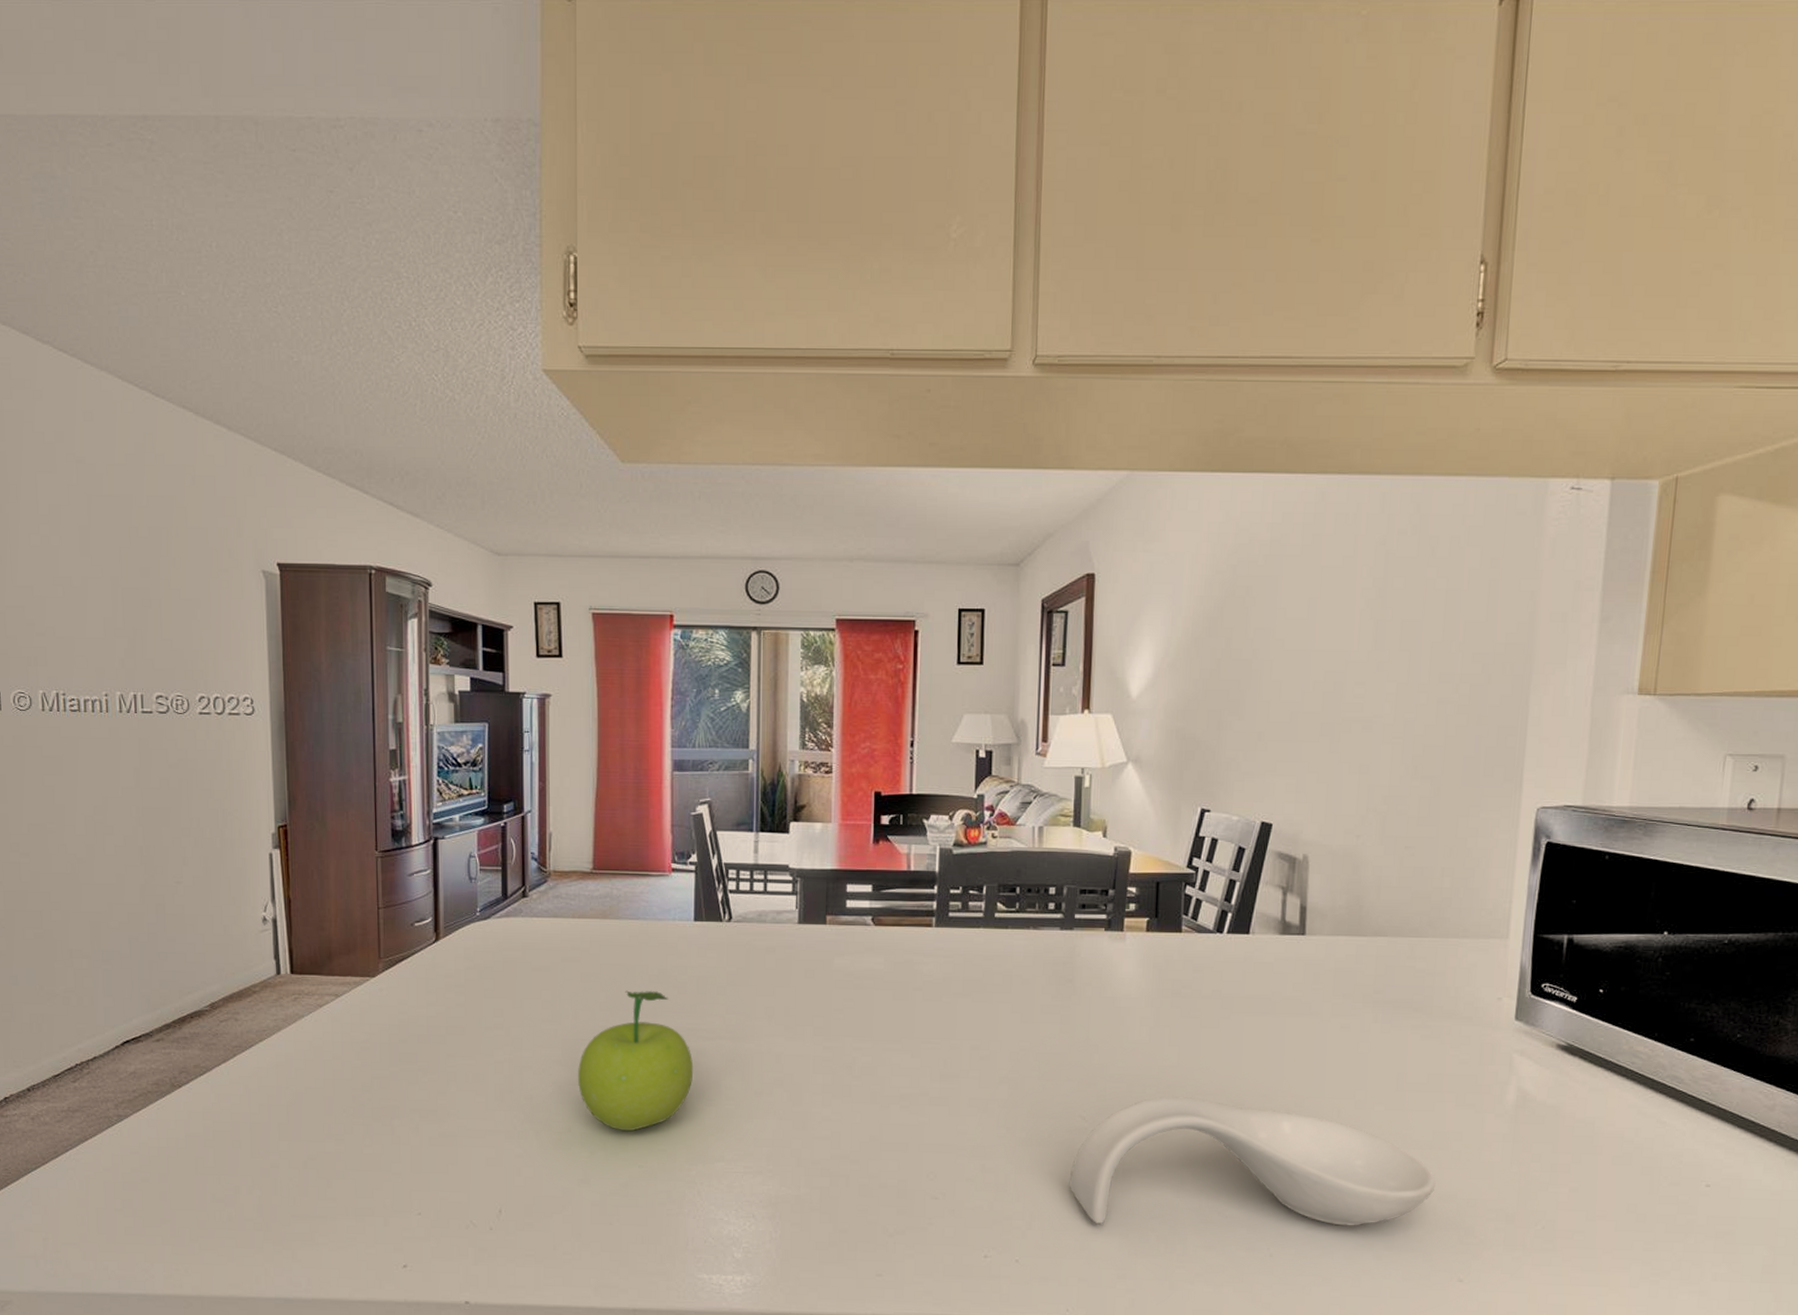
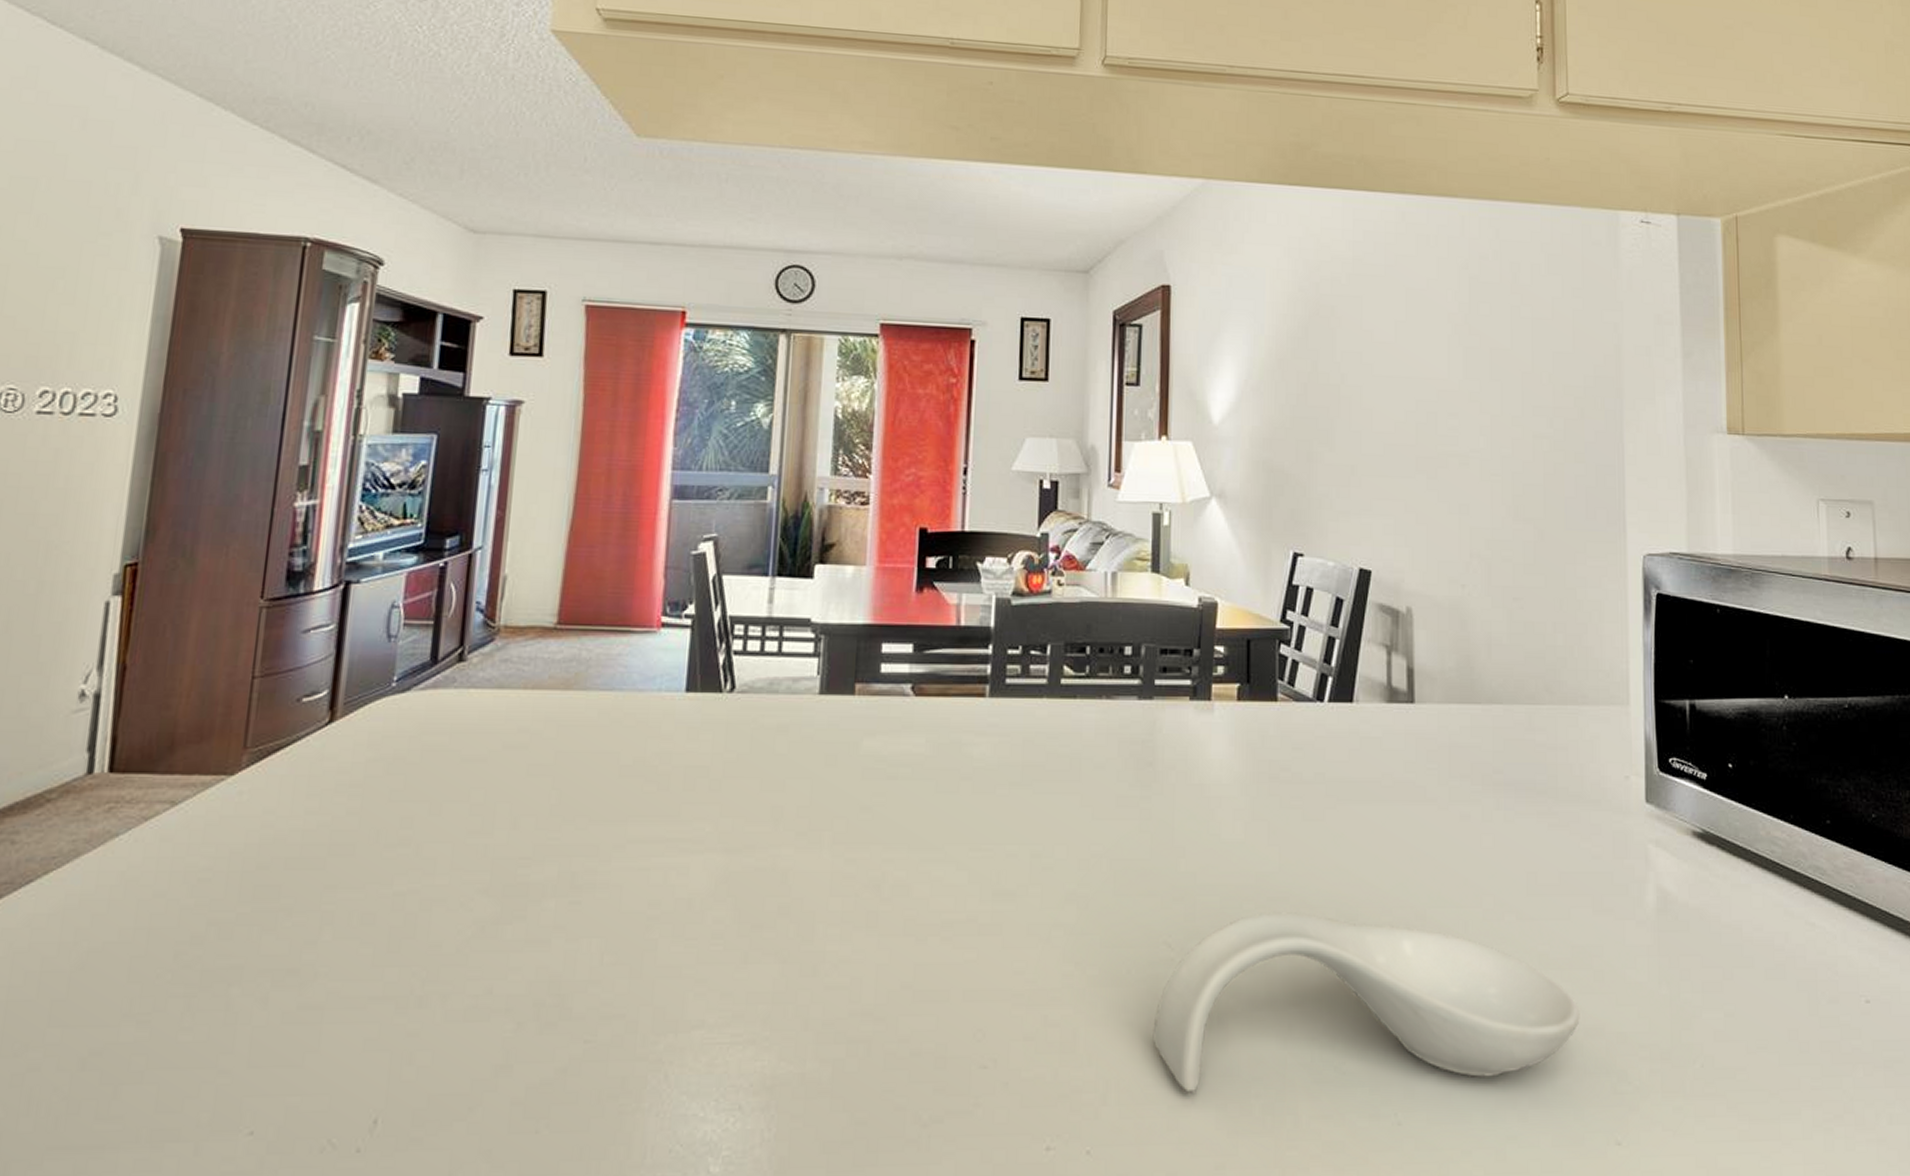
fruit: present [578,990,694,1131] -> none [509,786,672,989]

